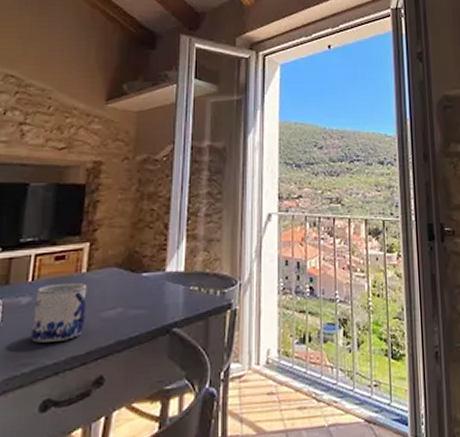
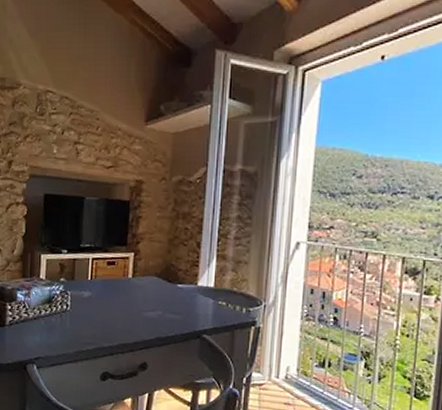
mug: present [30,283,87,343] -> none [91,284,133,330]

